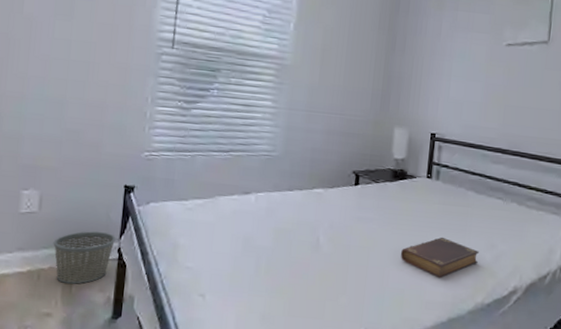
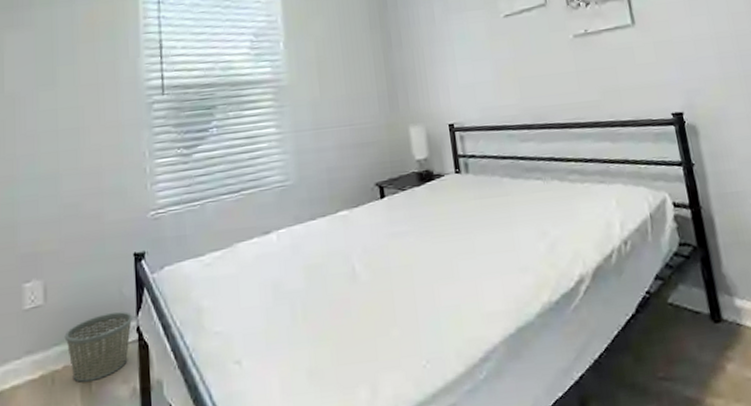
book: present [400,237,479,279] -> none [446,235,533,284]

